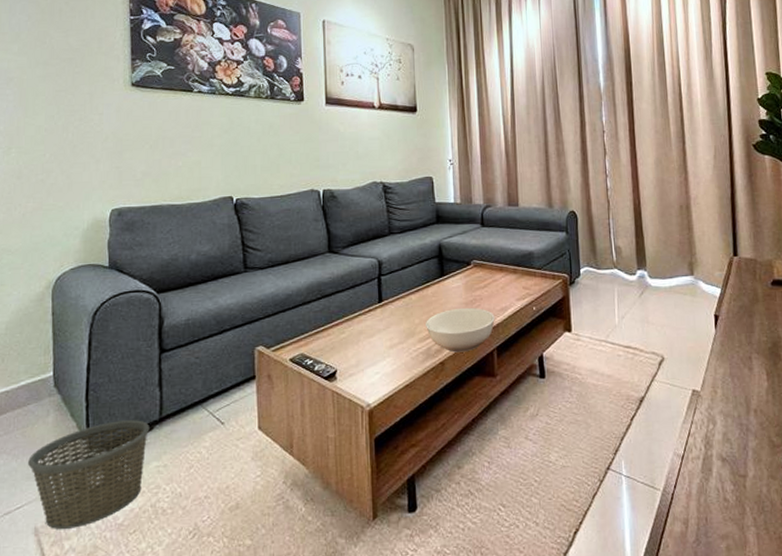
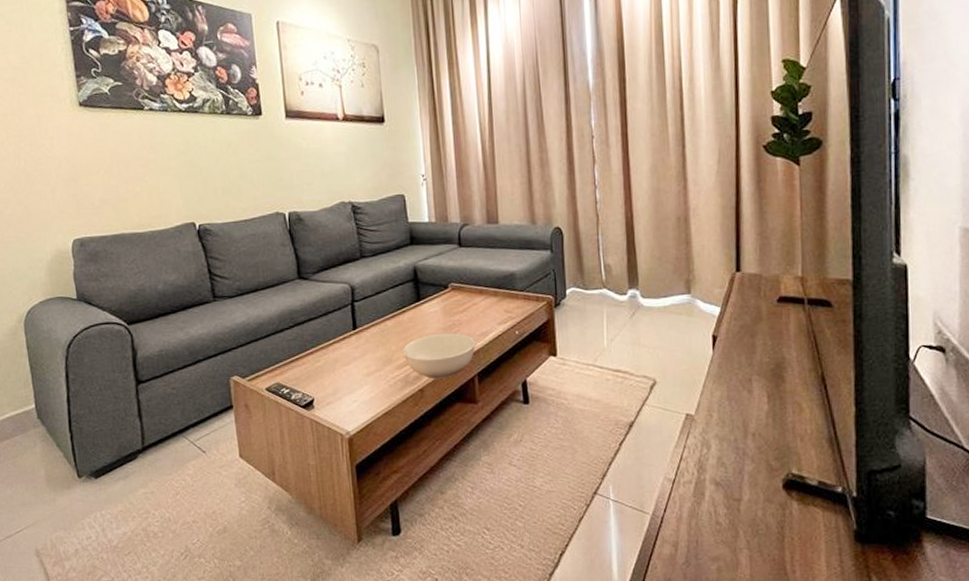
basket: present [27,420,150,529] -> none [21,449,134,551]

